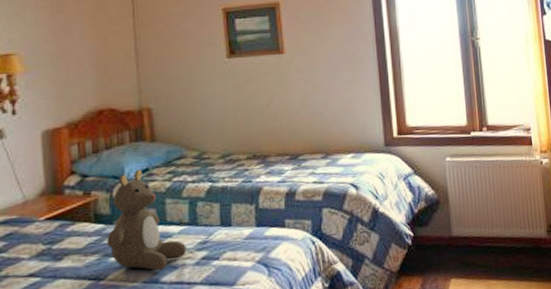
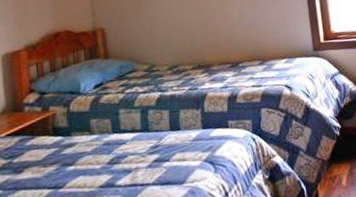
teddy bear: present [107,169,186,272] -> none [65,84,139,176]

